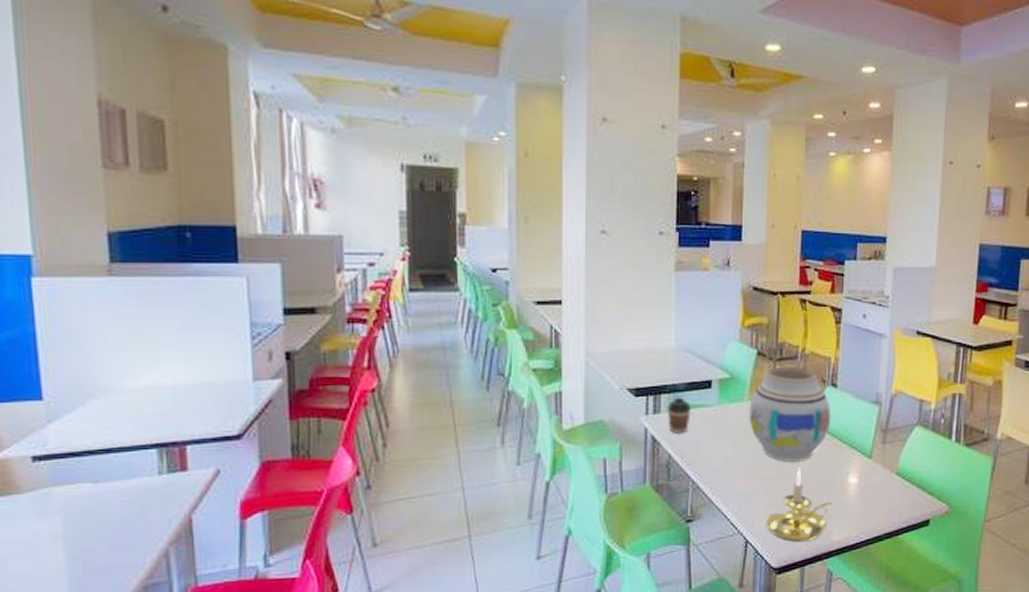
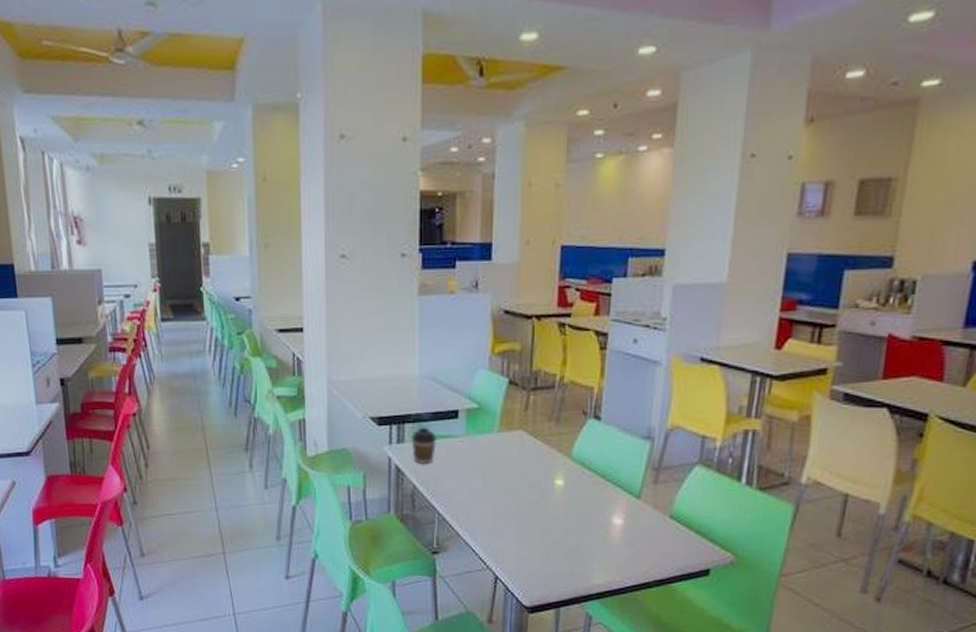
vase: present [749,366,831,462] -> none [499,396,593,498]
candle holder: present [765,468,833,542] -> none [517,505,593,582]

